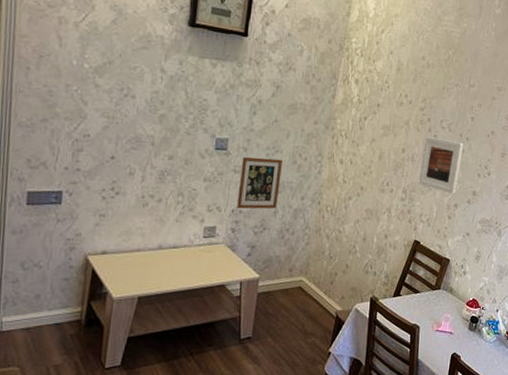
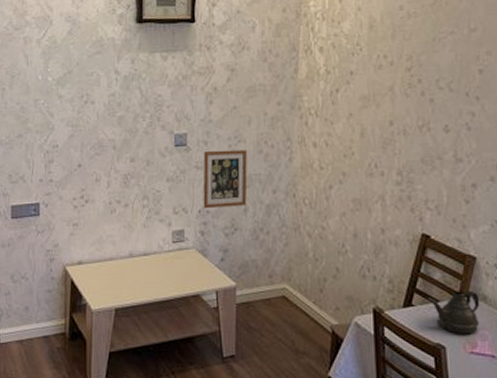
teapot: none [411,284,448,317] -> present [427,291,480,335]
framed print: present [418,136,464,194] -> none [416,101,474,171]

